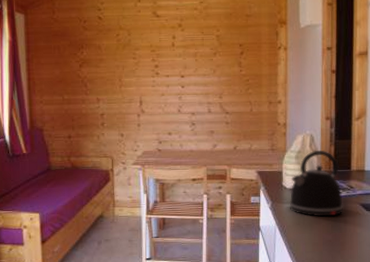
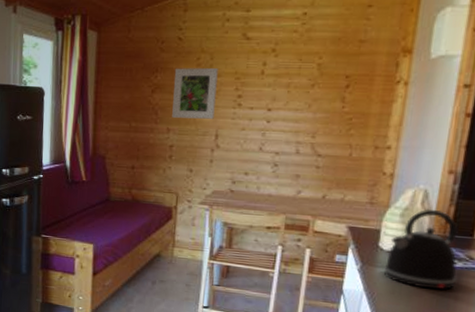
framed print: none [98,43,137,89] -> present [172,68,218,119]

